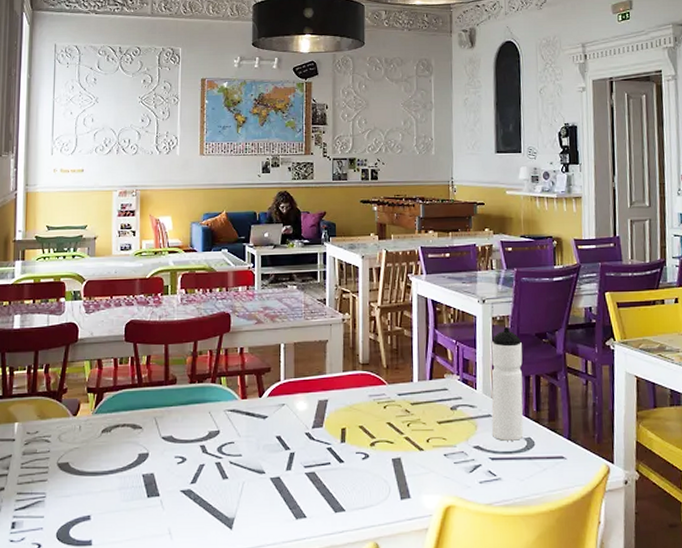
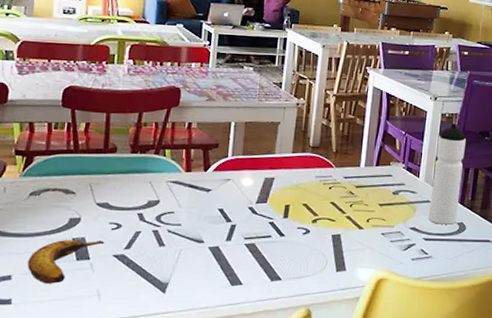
banana: none [104,476,172,523] -> present [28,240,105,284]

